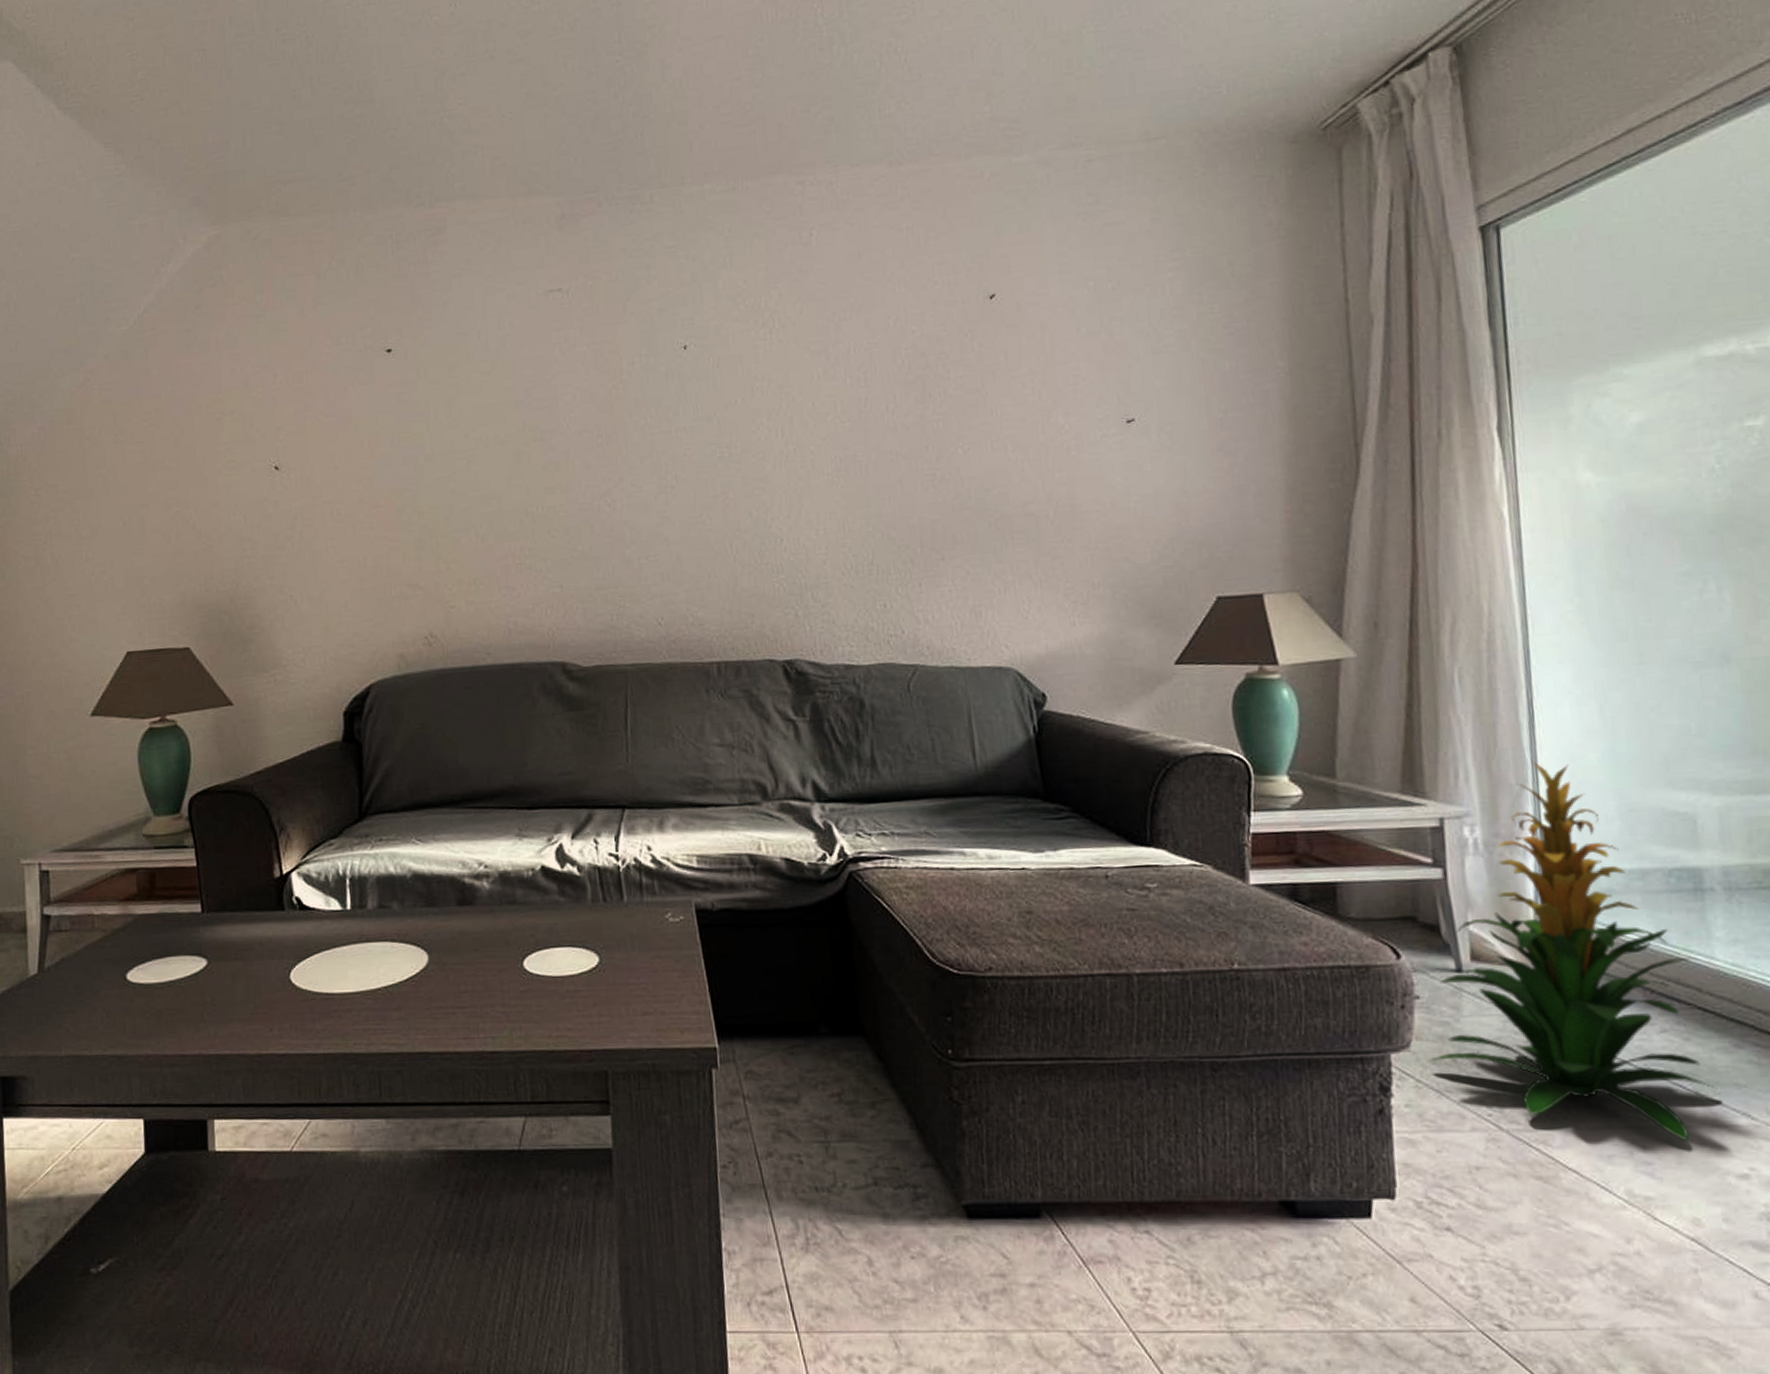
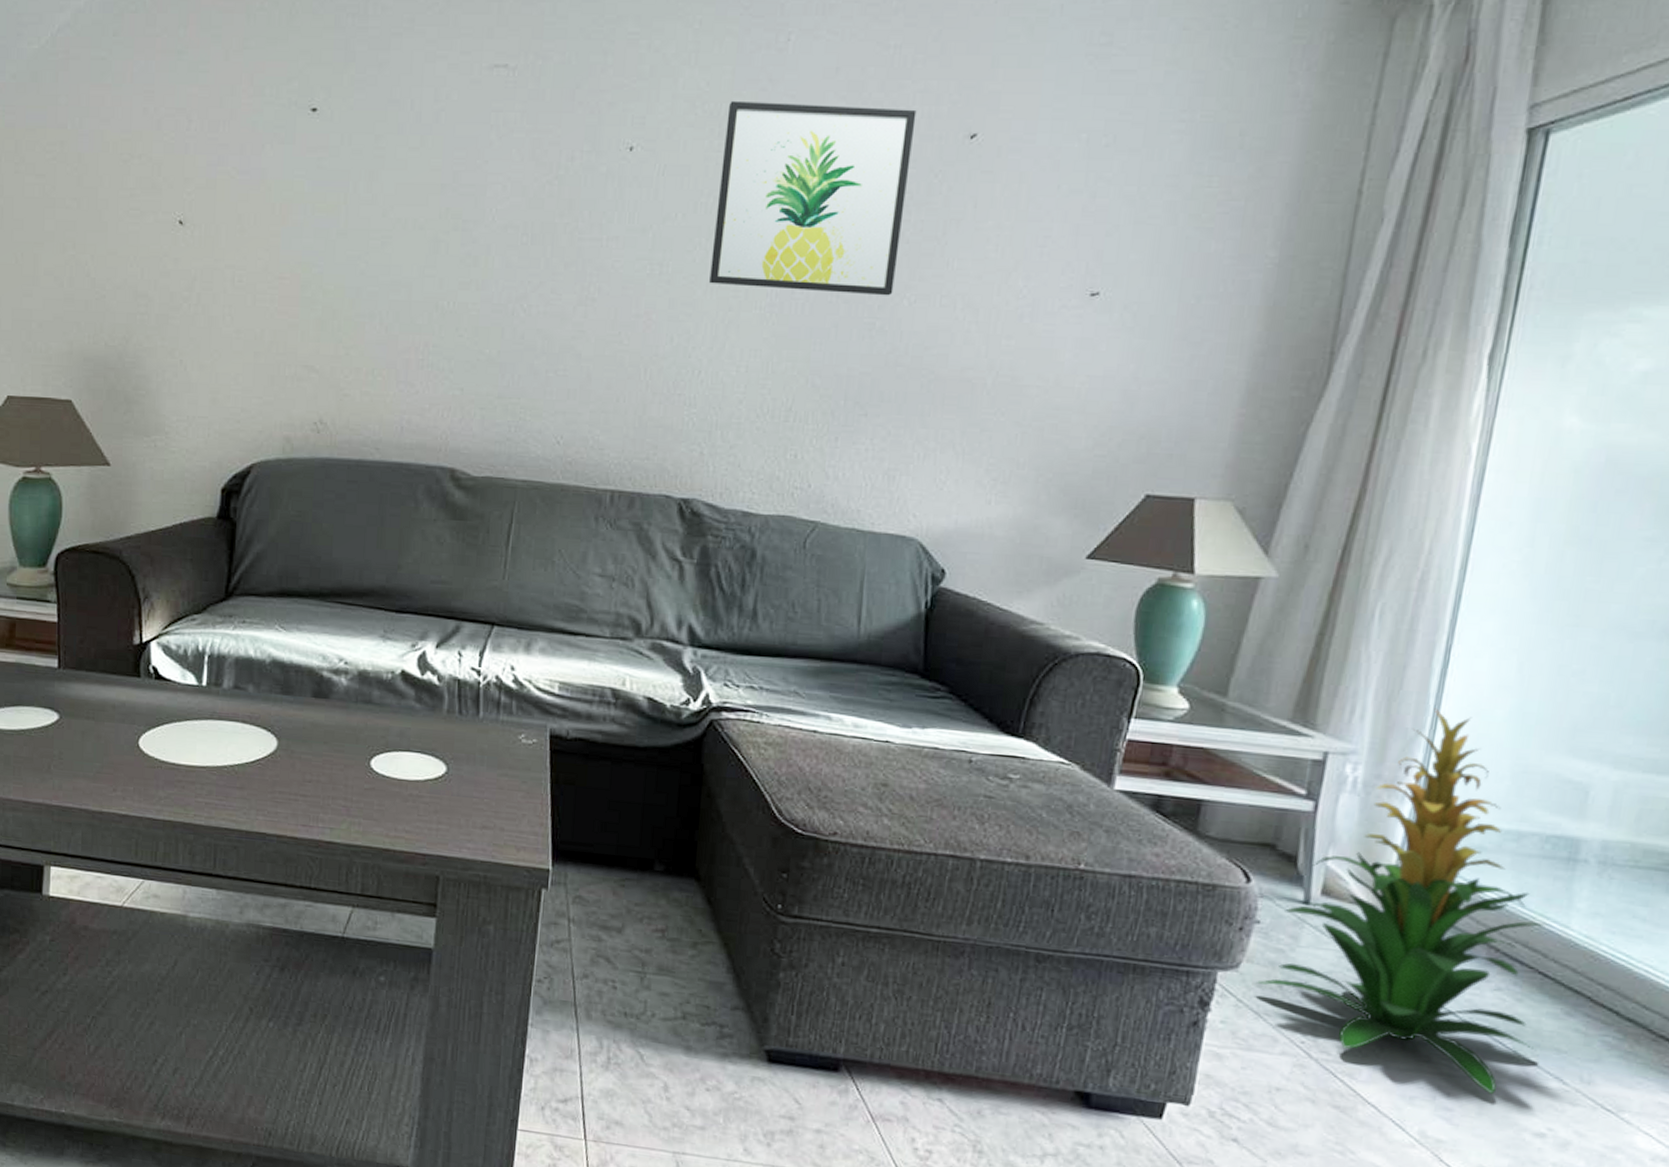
wall art: none [767,280,947,459] -> present [709,100,917,296]

